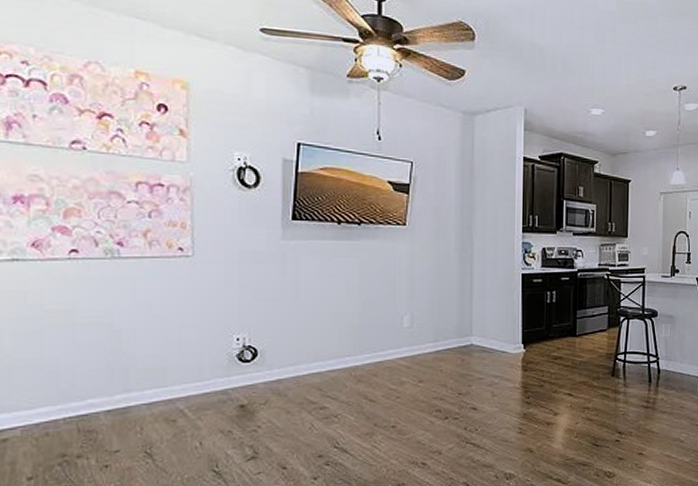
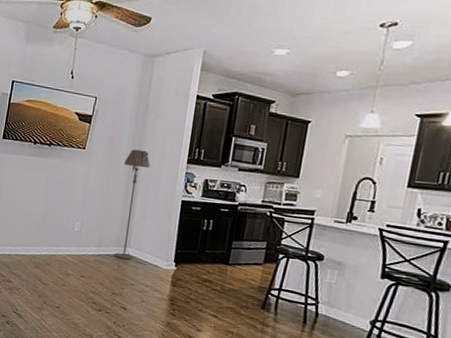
floor lamp: none [454,221,484,351] -> present [114,149,150,260]

